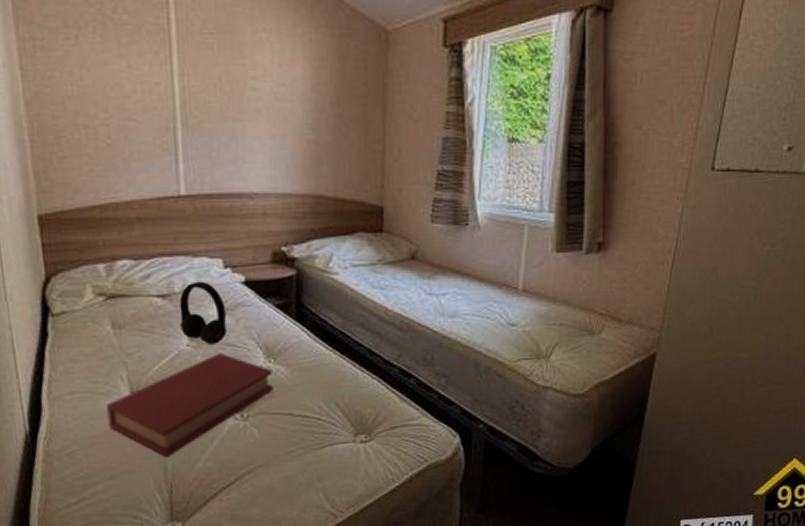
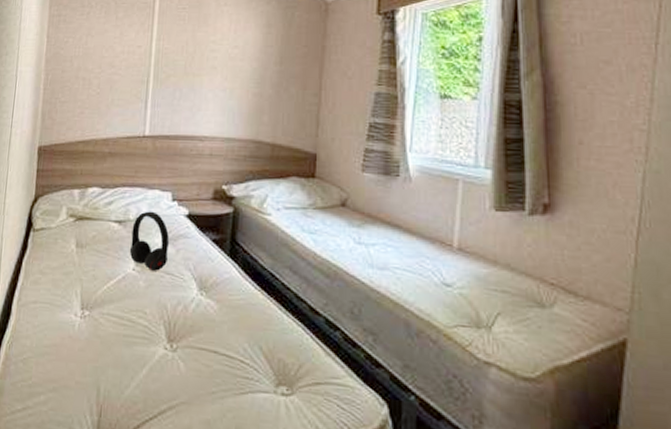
book: present [106,353,273,457] -> none [58,280,203,378]

